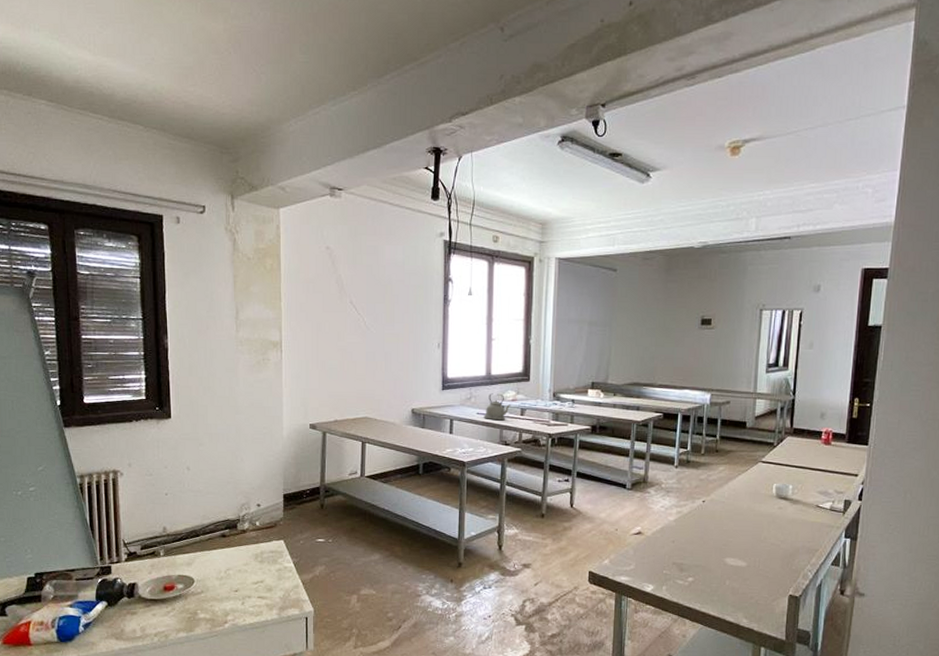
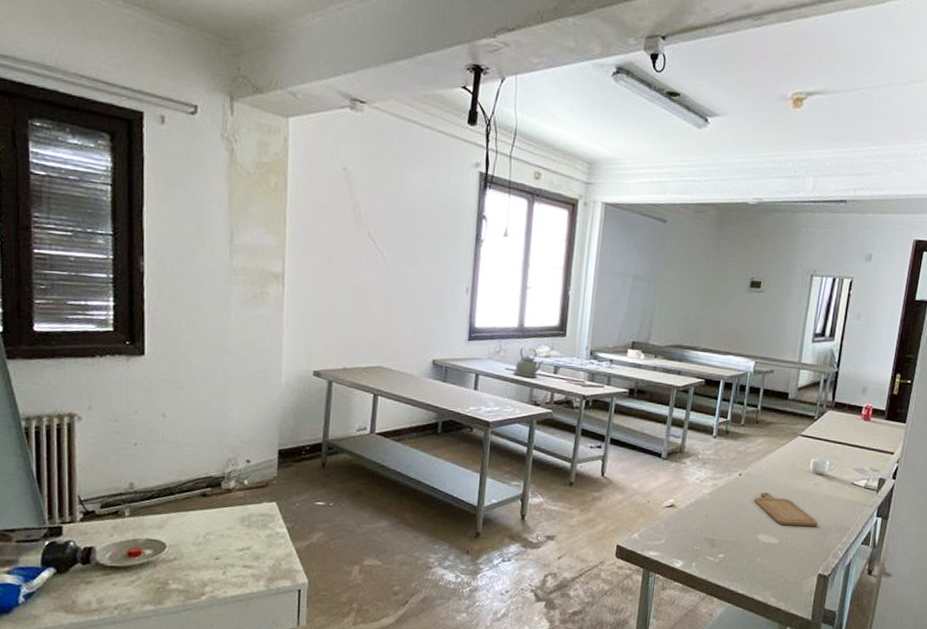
chopping board: none [720,518,785,550] -> present [754,492,818,527]

